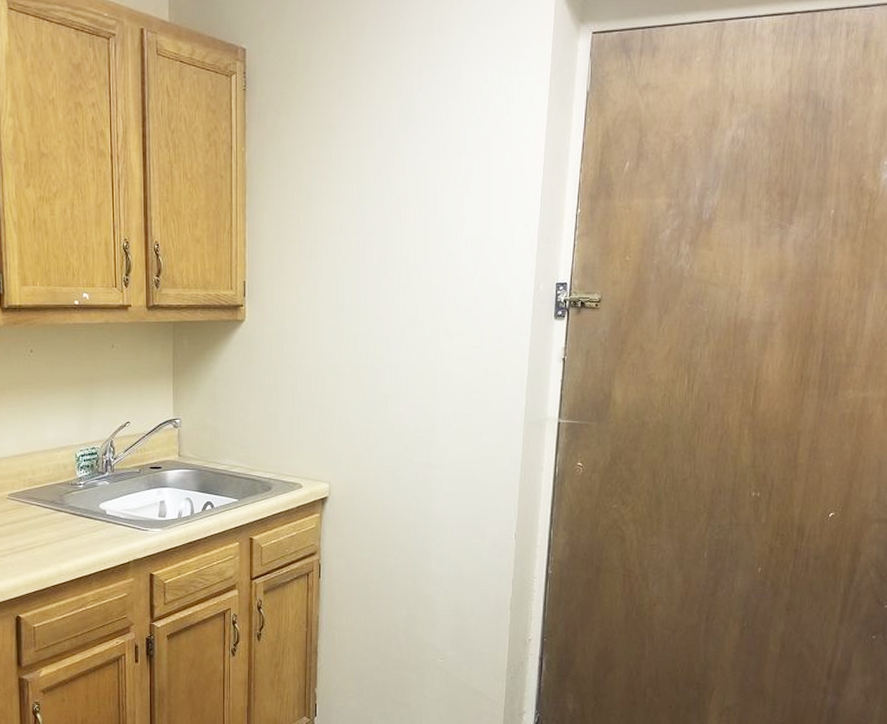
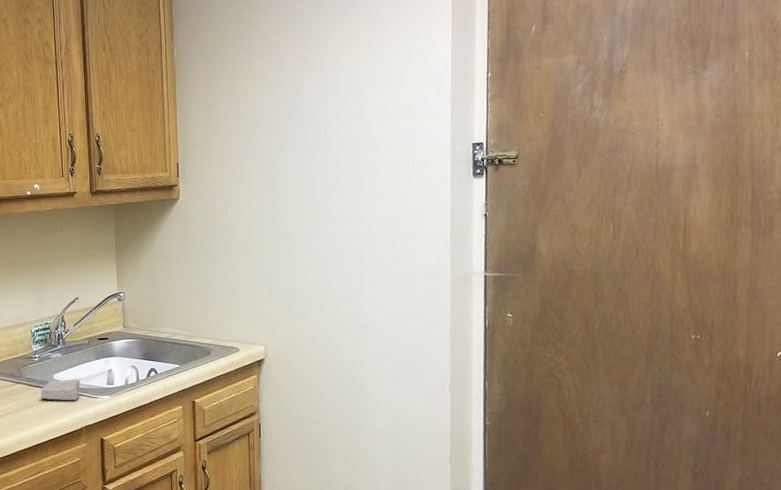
soap bar: none [85,509,129,532] -> present [40,378,81,401]

